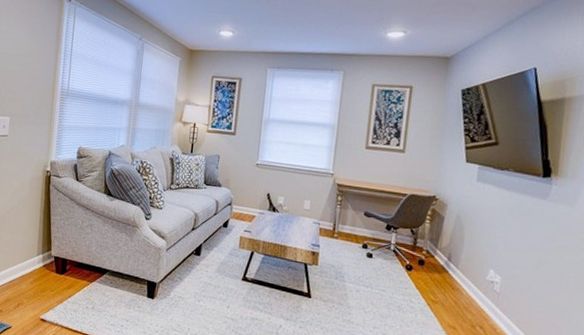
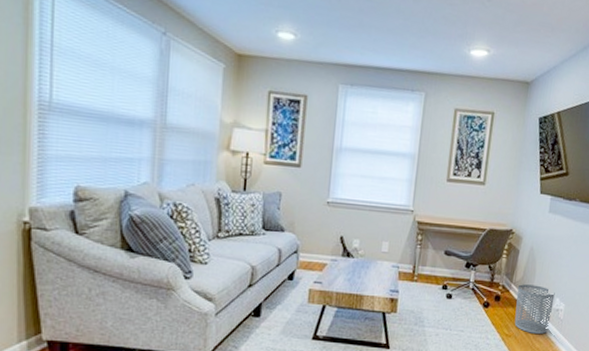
waste bin: none [441,251,488,306] -> present [514,284,555,335]

